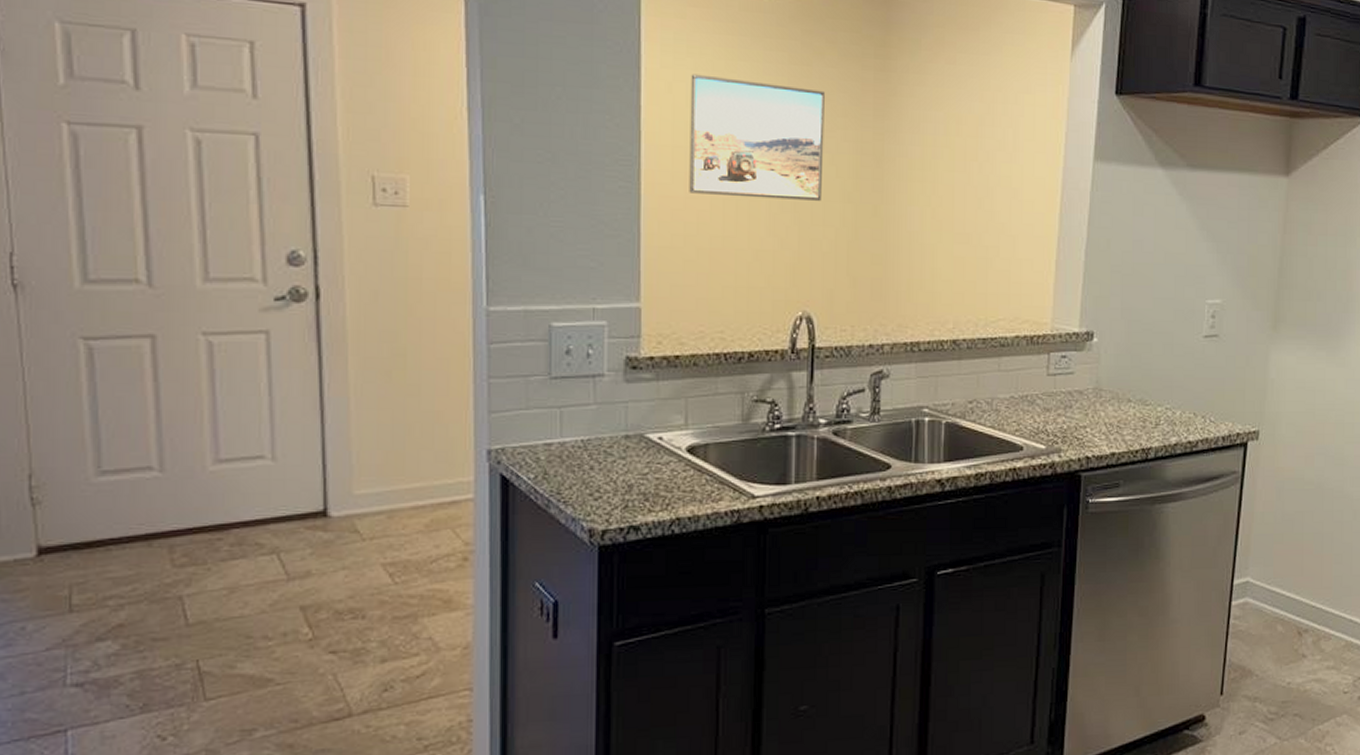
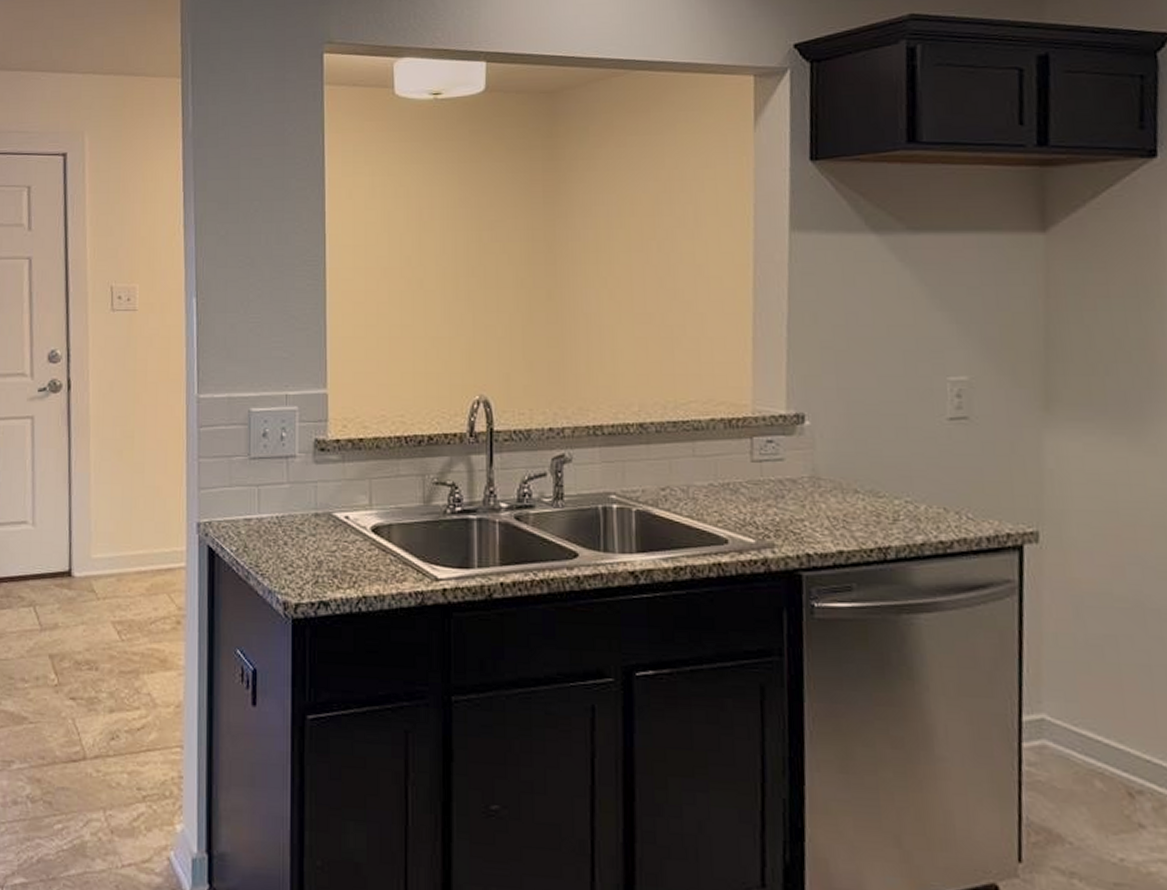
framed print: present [689,74,825,201] -> none [369,179,495,288]

